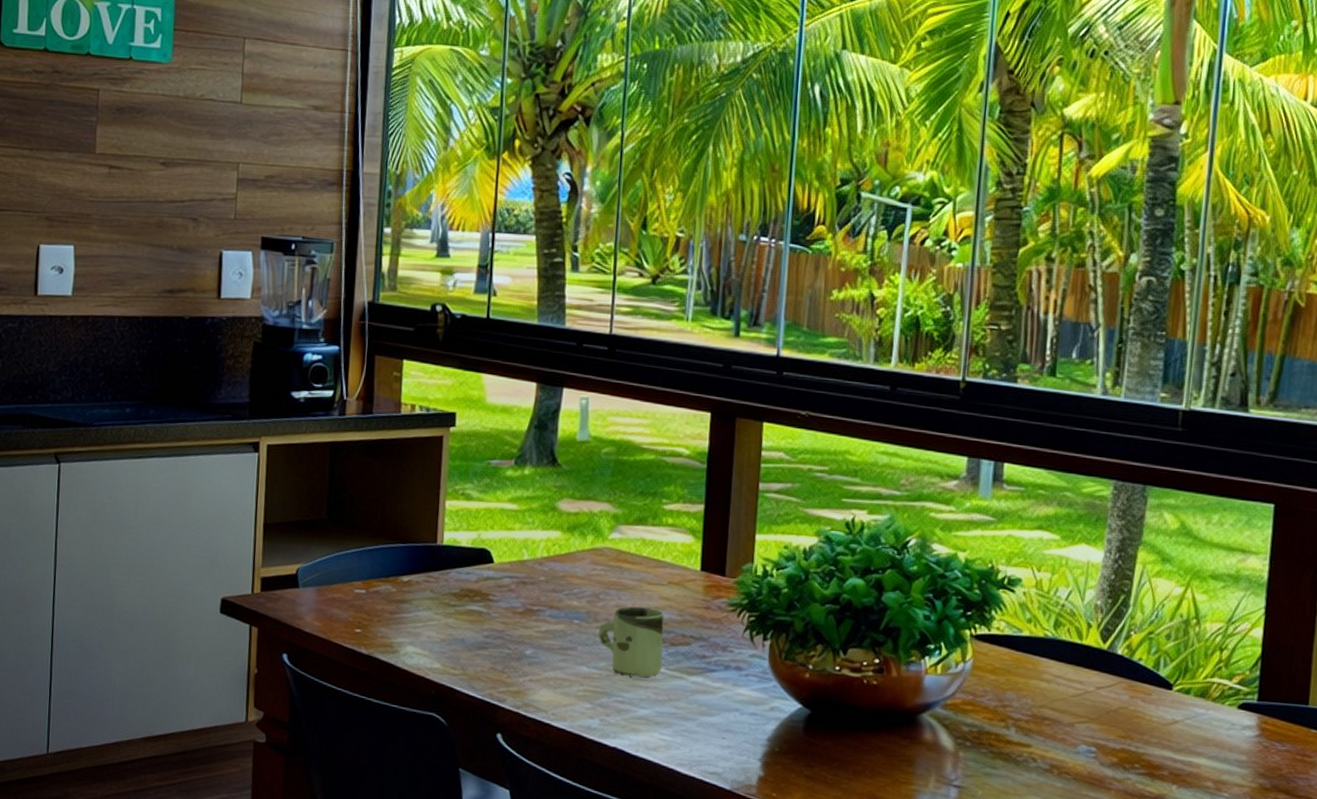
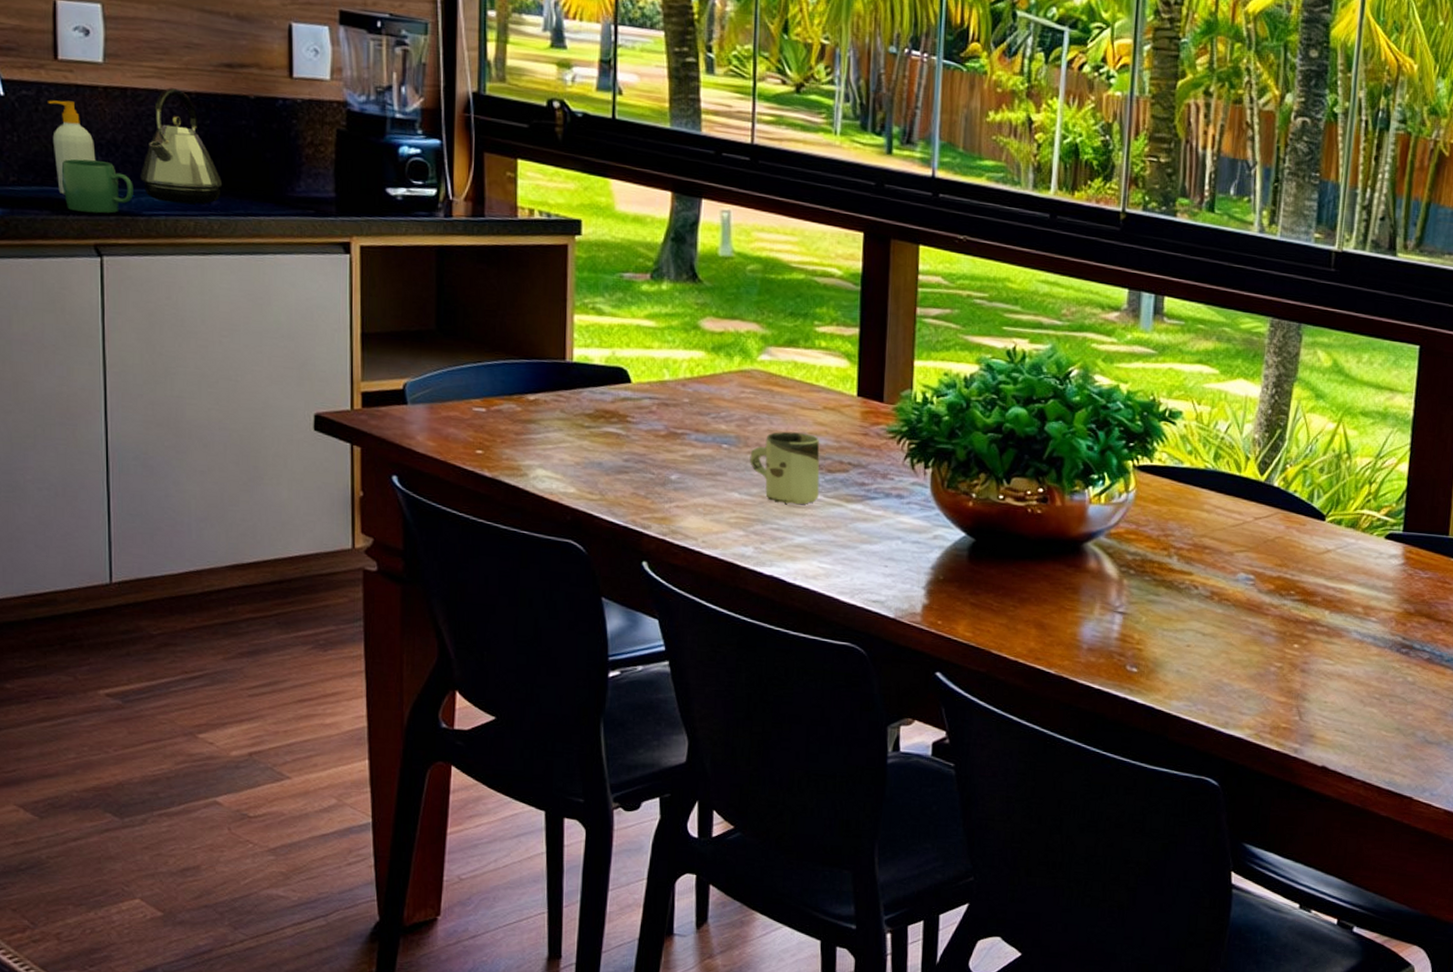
soap bottle: none [27,330,61,411] -> present [48,100,96,195]
mug: none [33,379,88,426] -> present [61,159,133,214]
kettle: none [94,314,159,414] -> present [140,88,223,204]

